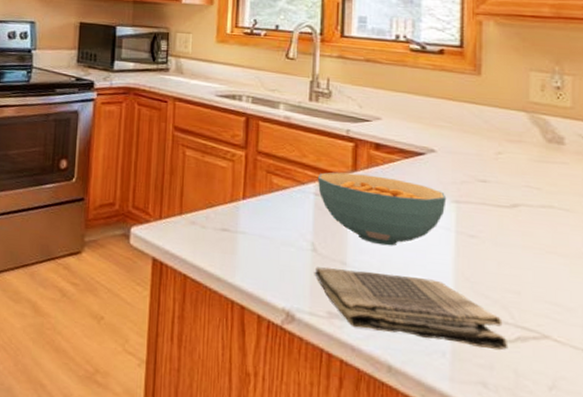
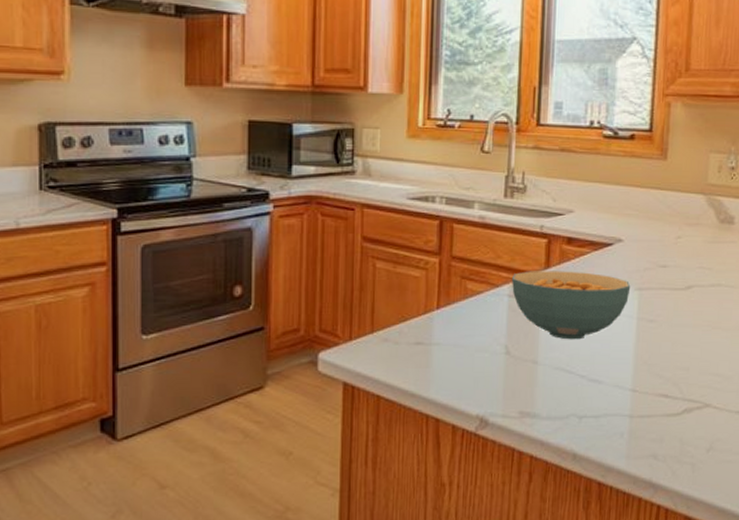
dish towel: present [314,267,508,351] -> none [507,367,677,425]

